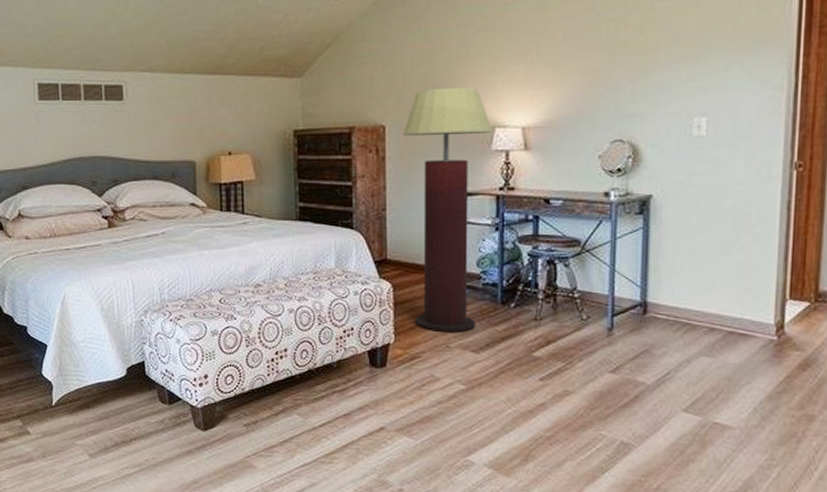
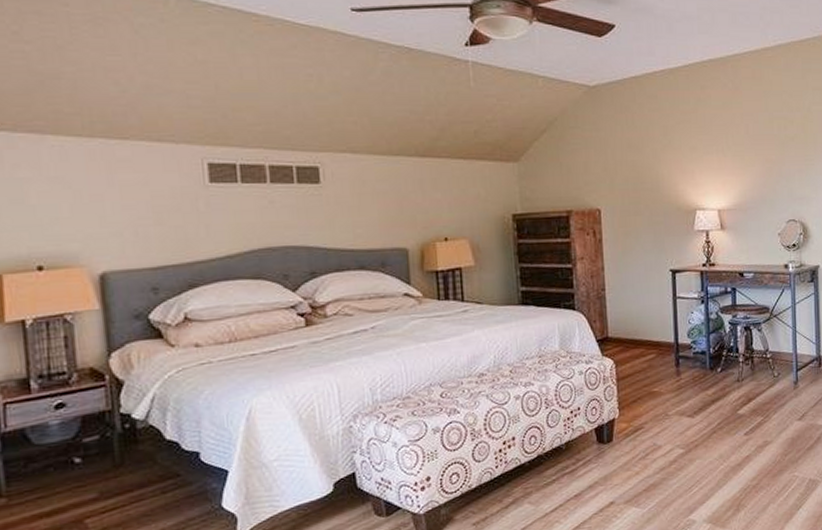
floor lamp: present [403,87,492,333] -> none [617,174,694,402]

